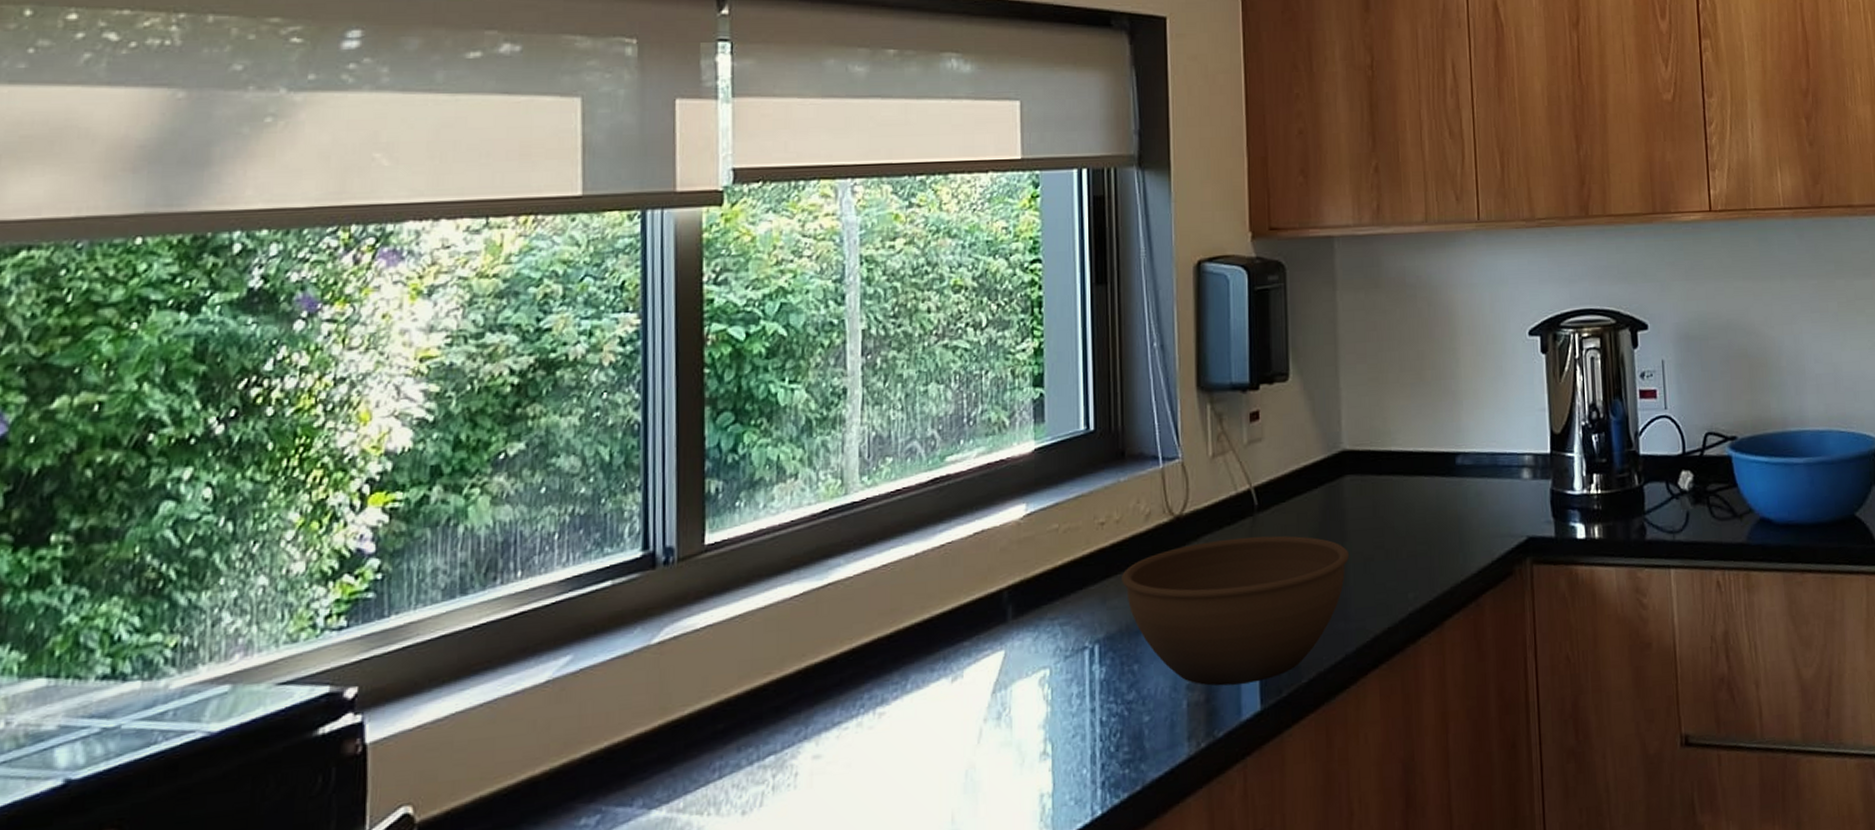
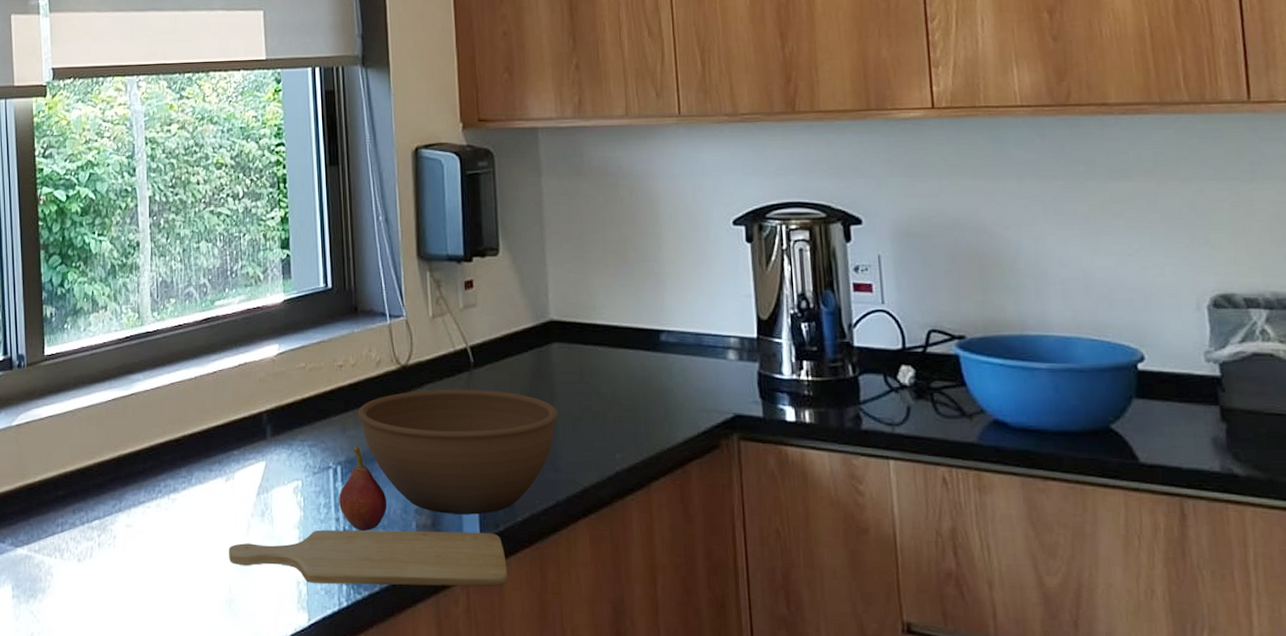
chopping board: none [953,701,1291,794] -> present [229,529,509,587]
fruit: none [1095,618,1154,720] -> present [339,446,387,531]

